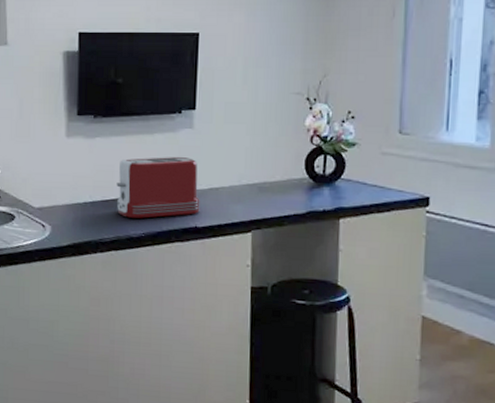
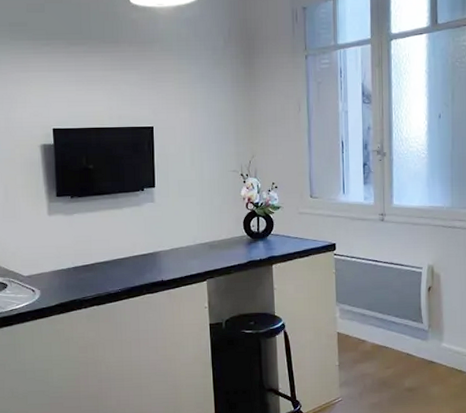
toaster: present [116,157,200,219] -> none [94,226,165,278]

